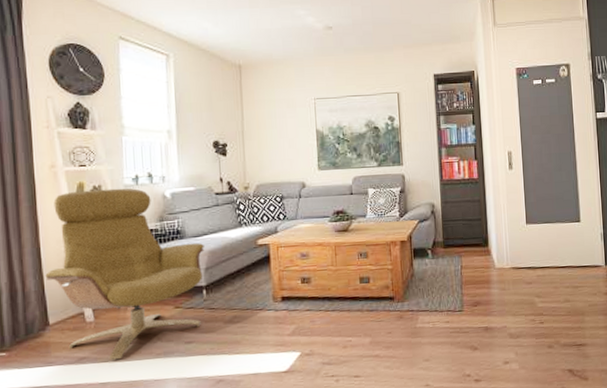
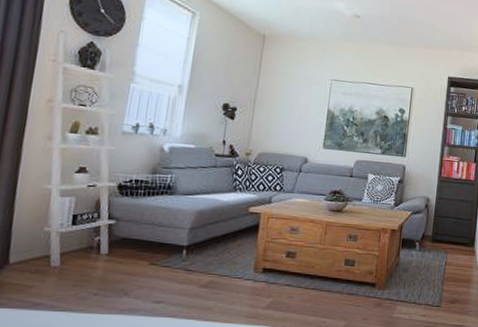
chair: present [45,188,204,361] -> none [16,129,194,311]

